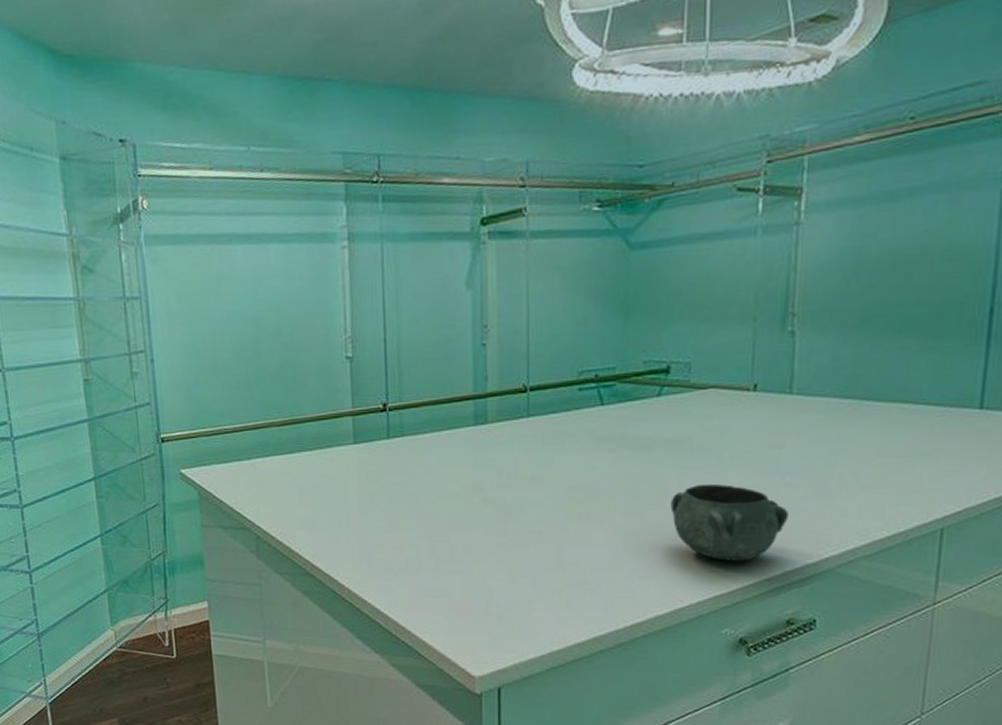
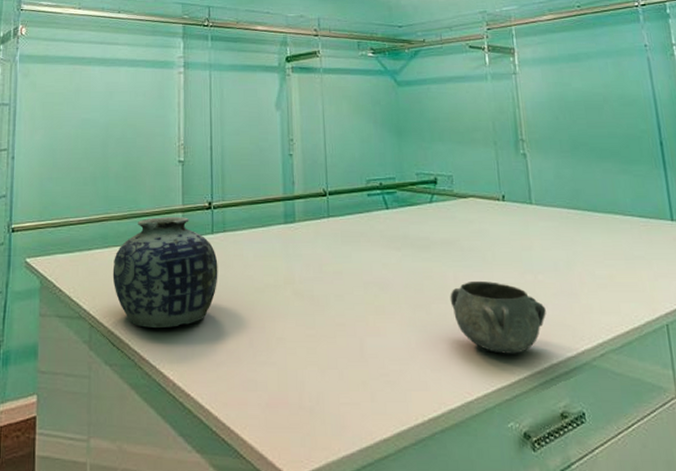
vase: none [276,420,396,537] -> present [112,216,218,328]

